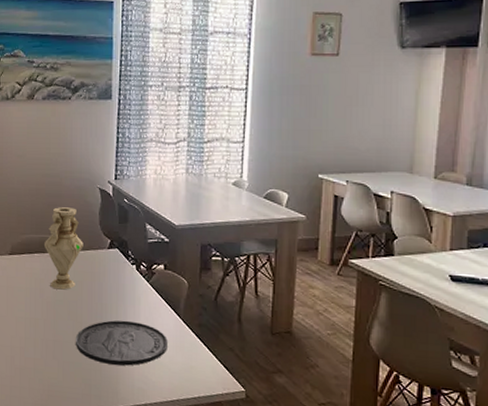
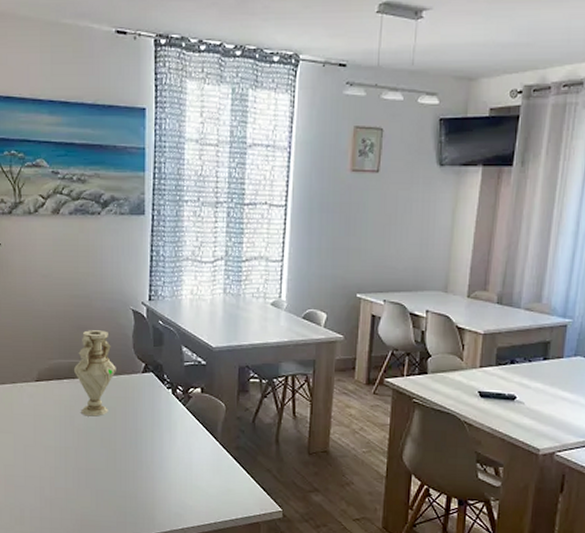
plate: present [76,320,168,366] -> none [110,445,205,492]

